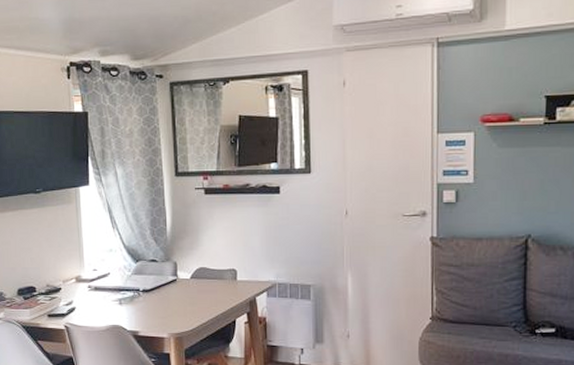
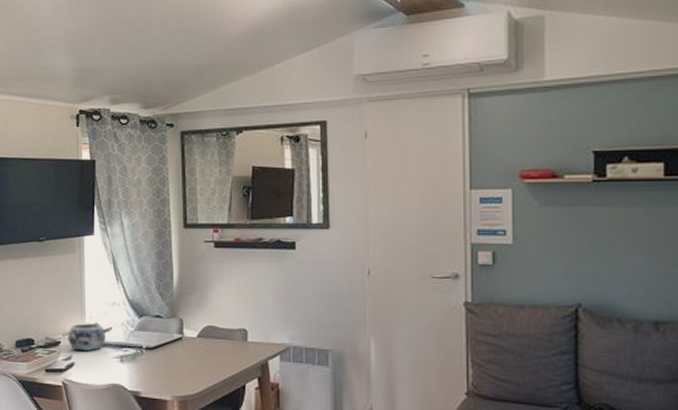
decorative bowl: none [68,268,104,297] -> present [68,322,105,352]

